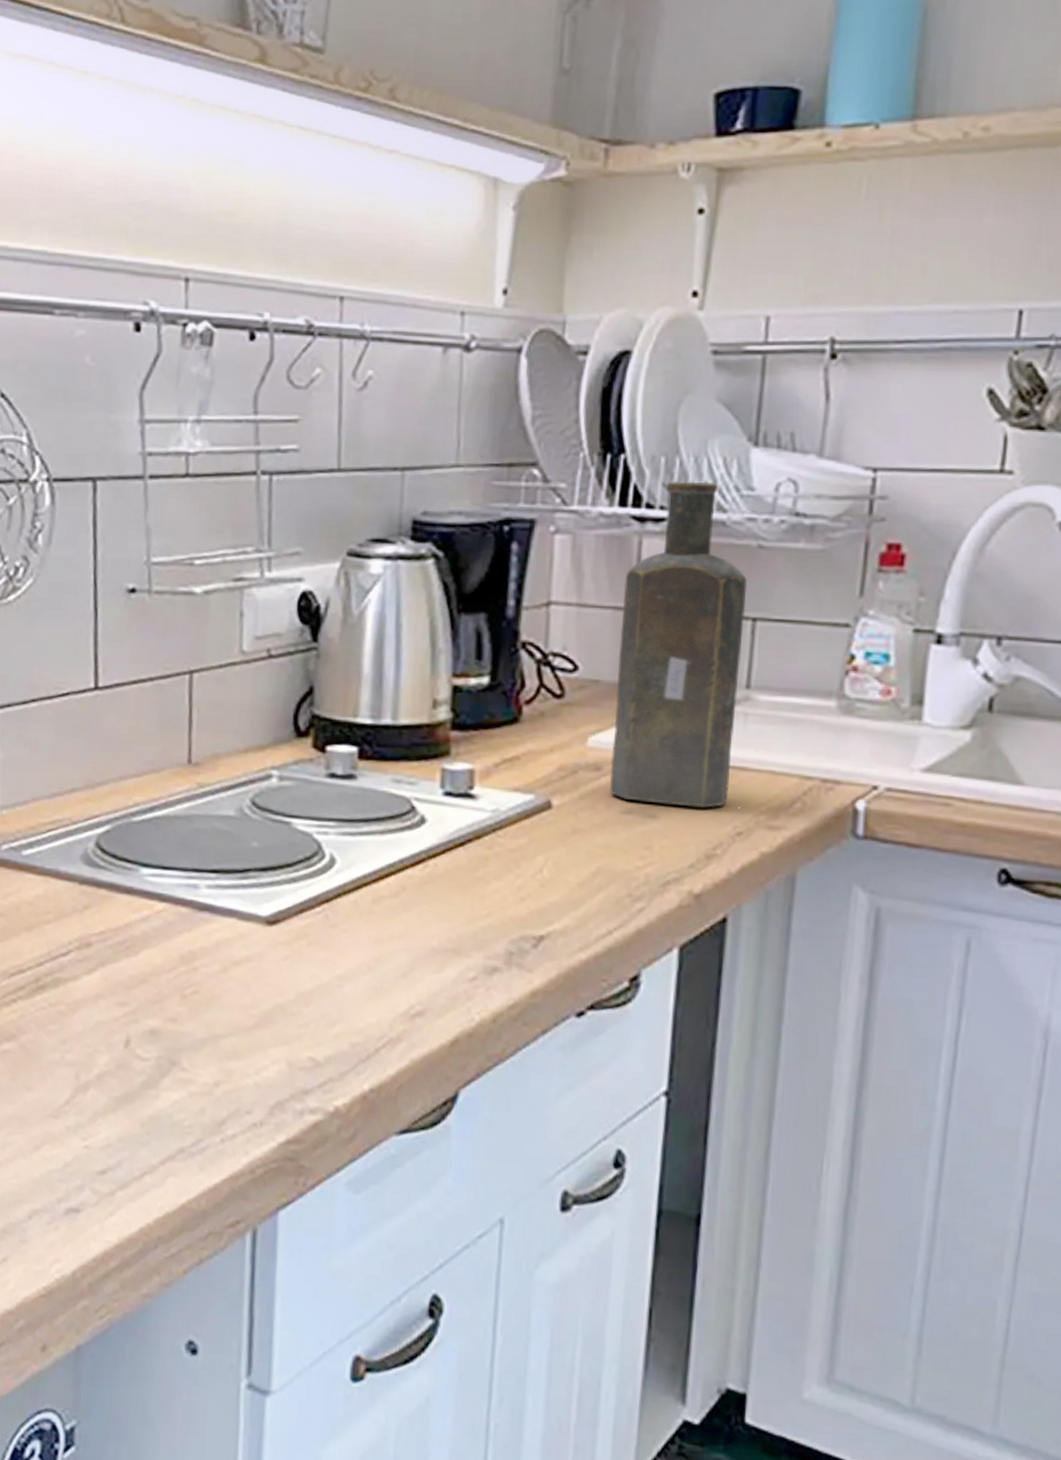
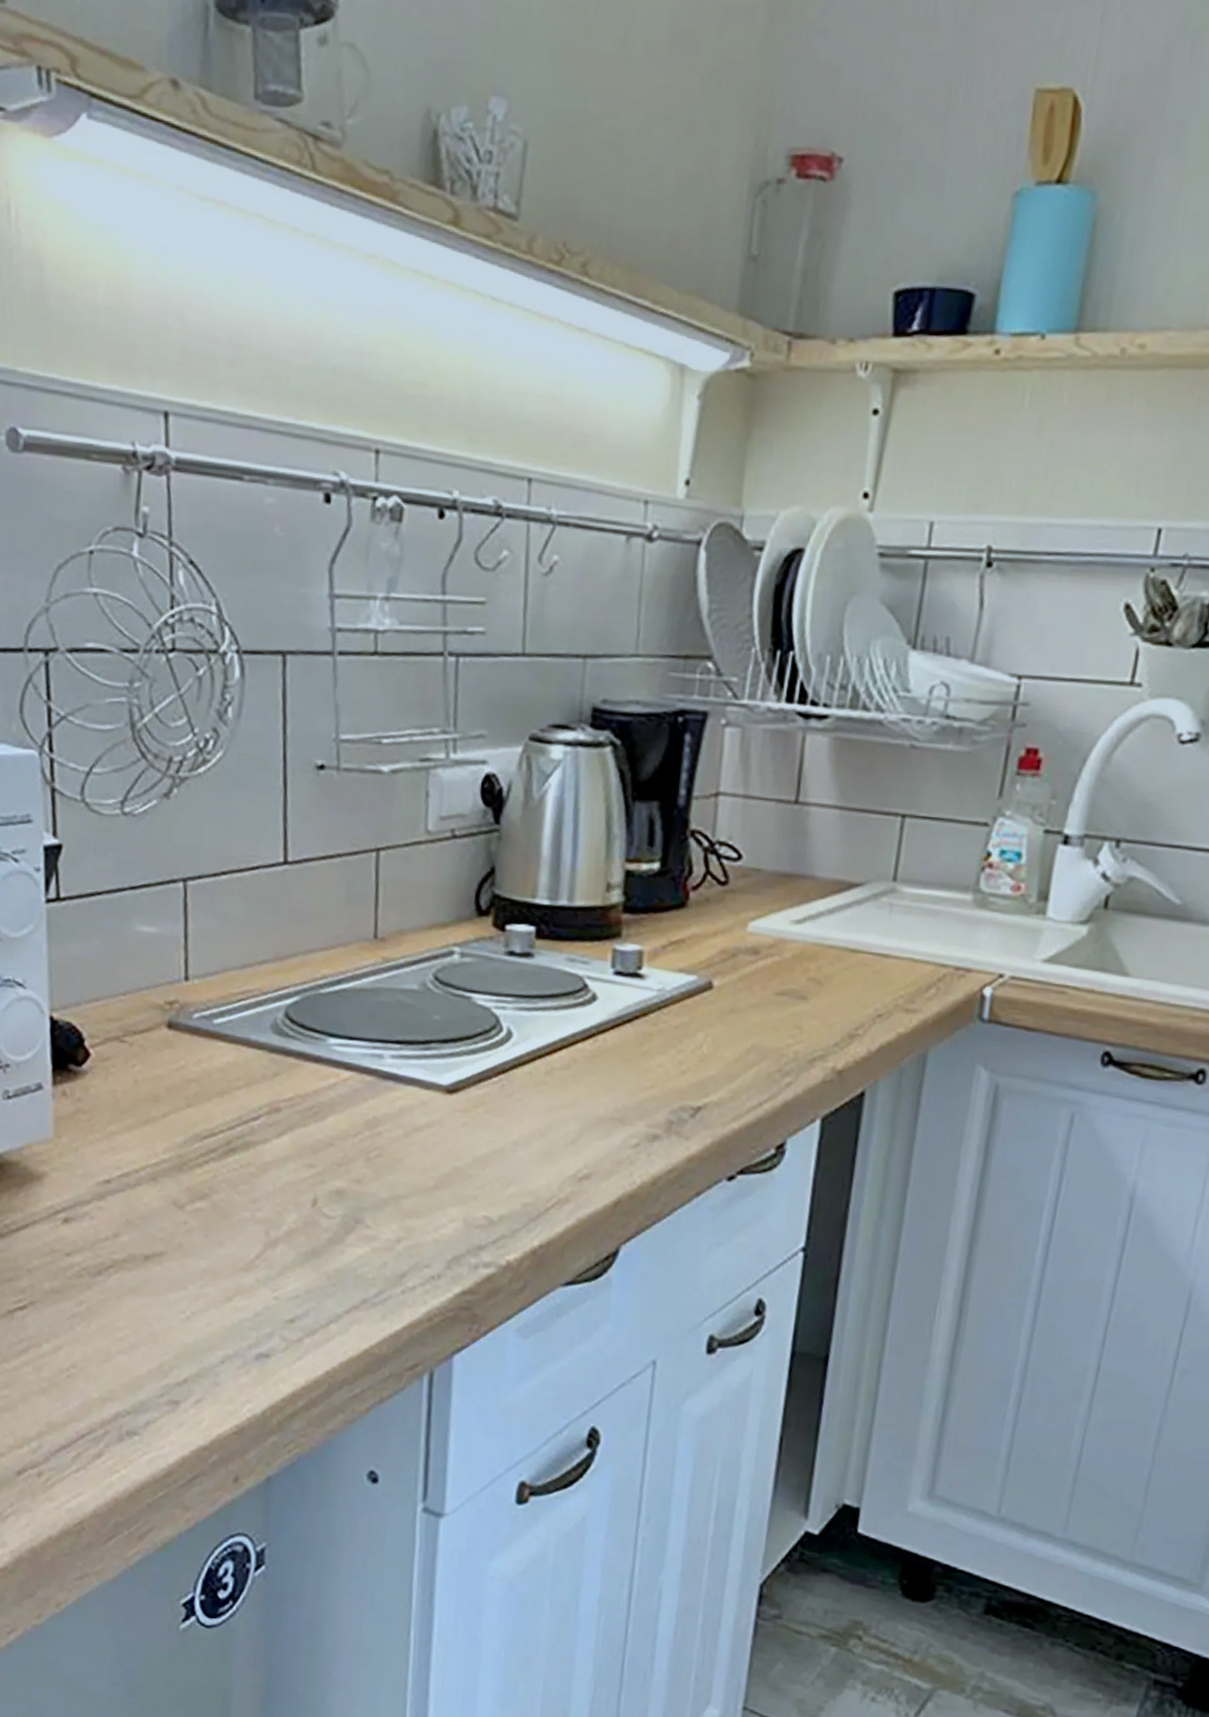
bottle: present [609,481,747,808] -> none [765,679,899,991]

